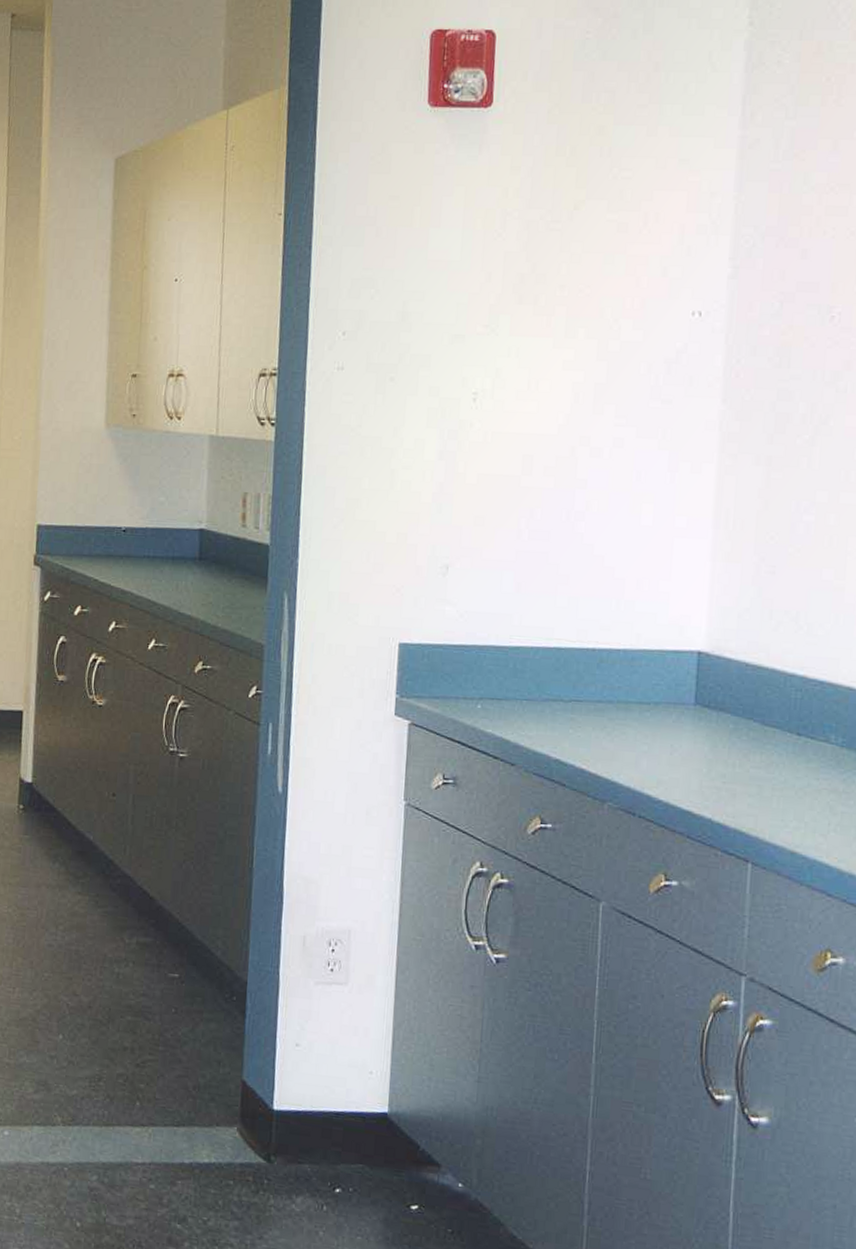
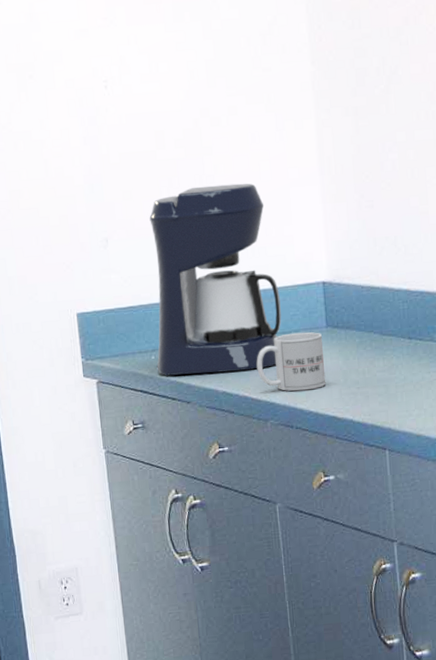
coffee maker: none [483,522,643,740] -> present [149,183,282,376]
mug: none [601,704,688,775] -> present [256,332,326,392]

